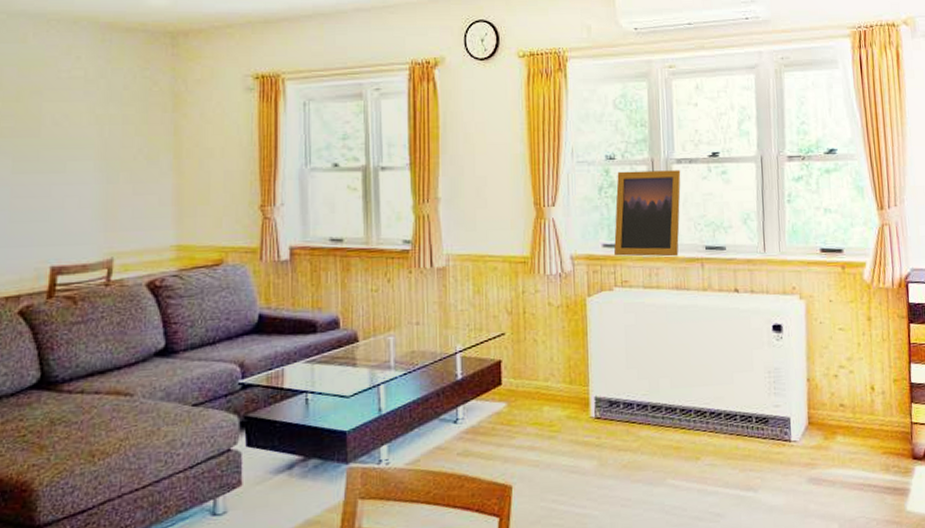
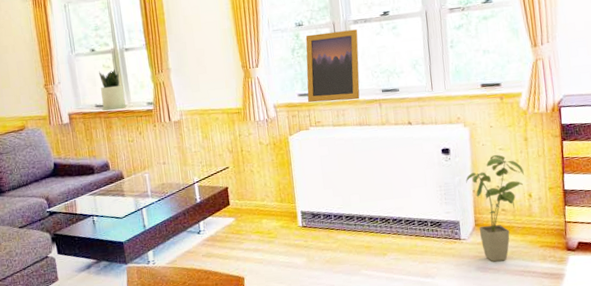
planter: none [338,193,376,248] -> present [99,69,128,111]
house plant: none [799,335,866,471] -> present [466,154,524,262]

